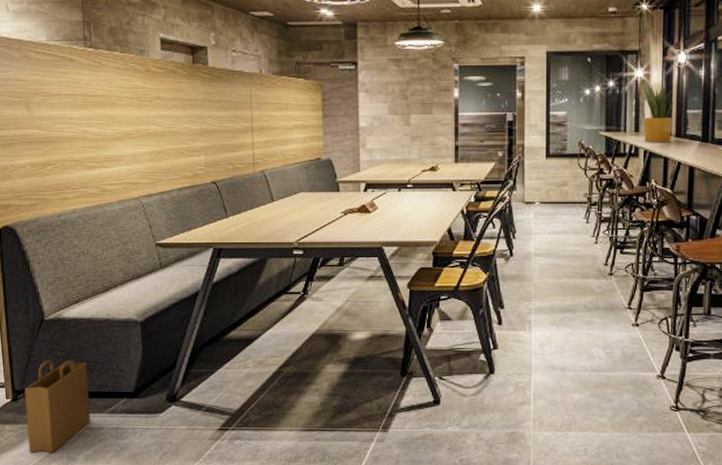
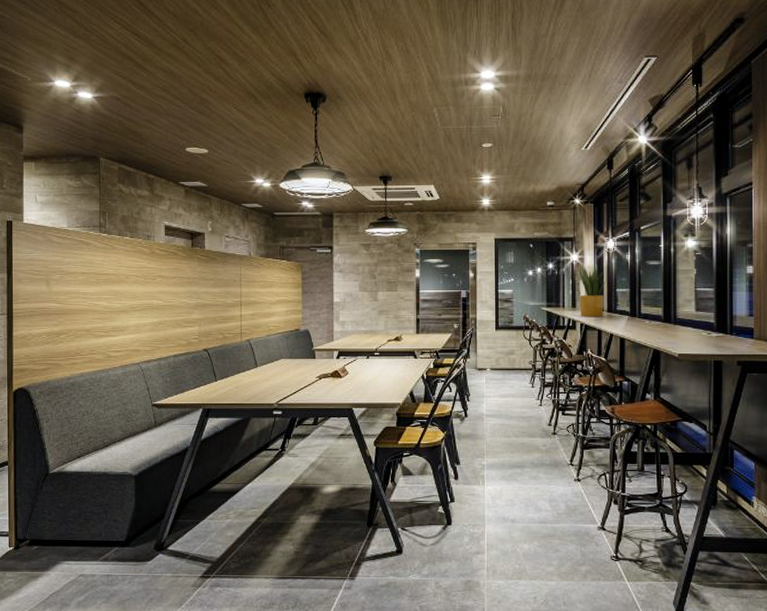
shopping bag: present [24,360,90,453] -> none [26,511,85,599]

